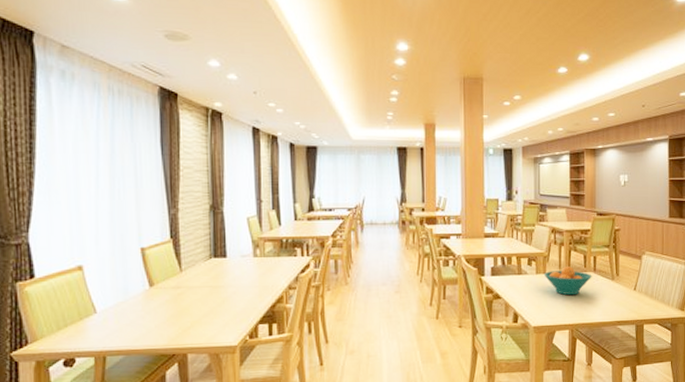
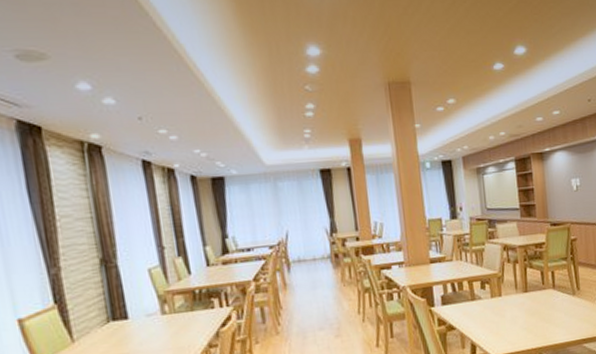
fruit bowl: present [544,267,592,296] -> none [499,285,552,318]

